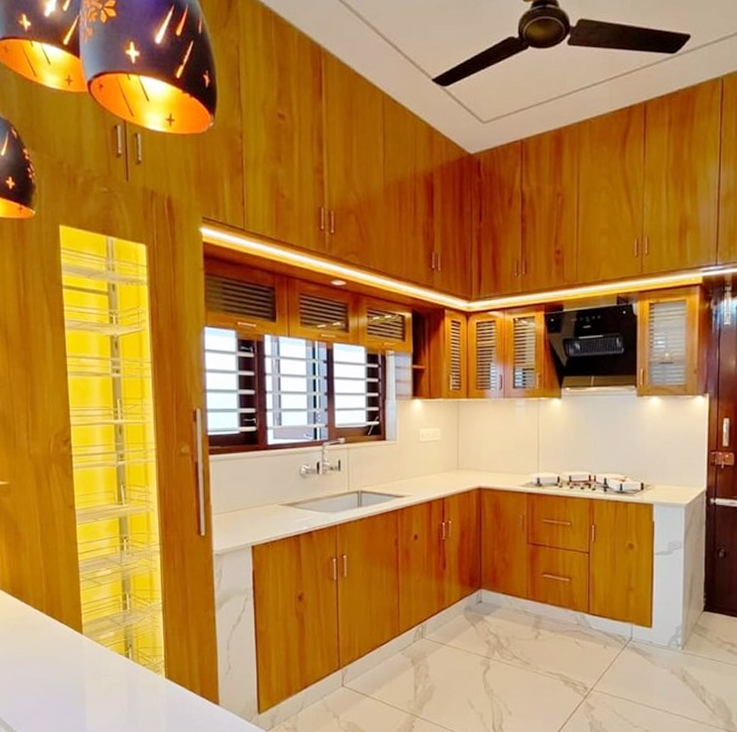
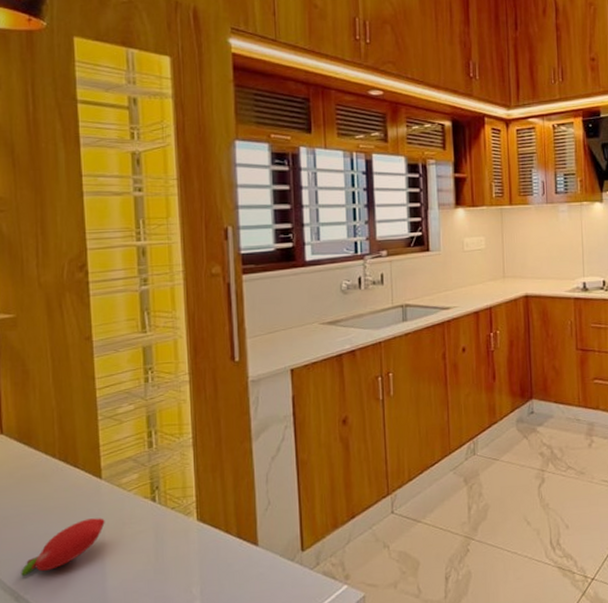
fruit: none [14,668,85,714] -> present [21,518,105,576]

